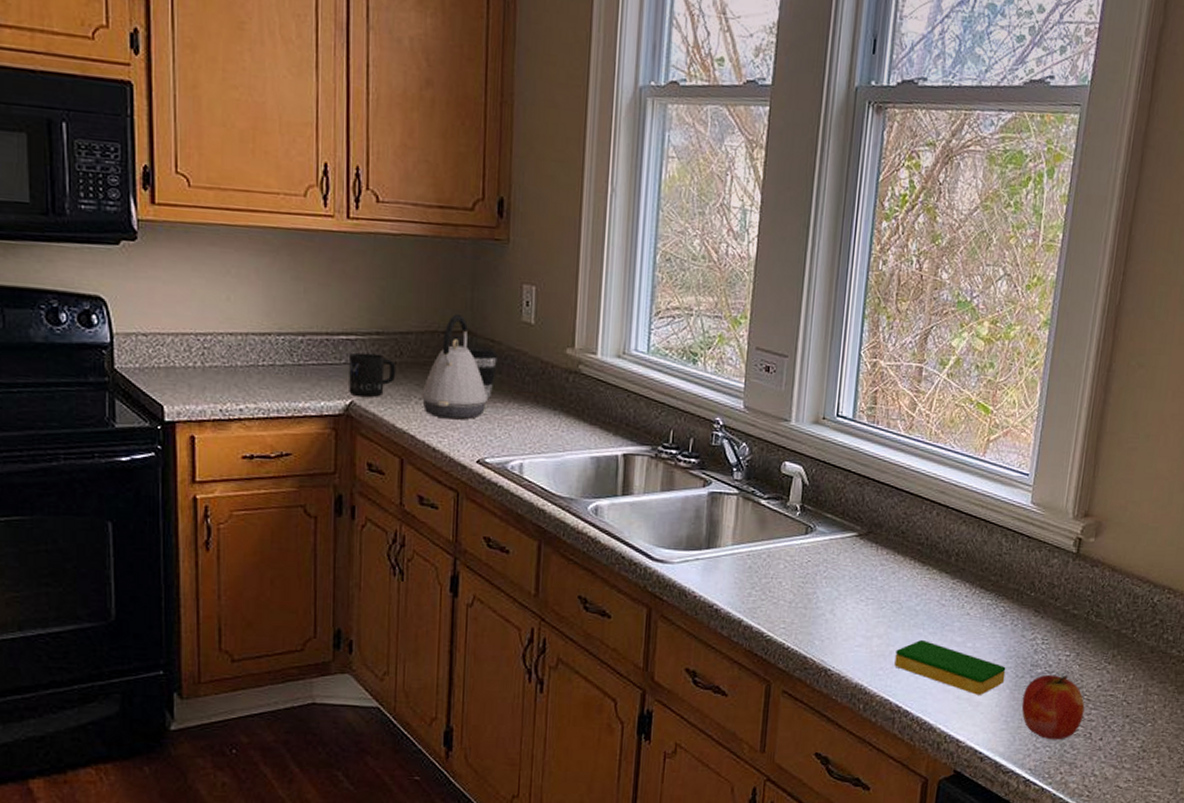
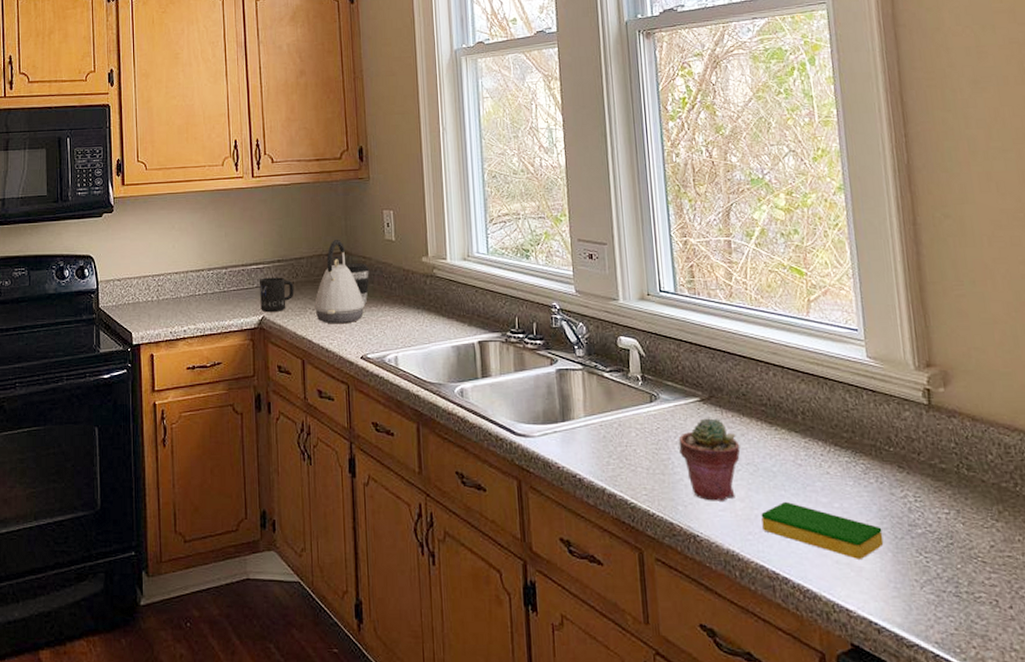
potted succulent: none [826,554,889,637] -> present [678,418,741,501]
apple: present [1021,674,1085,740] -> none [907,534,984,609]

